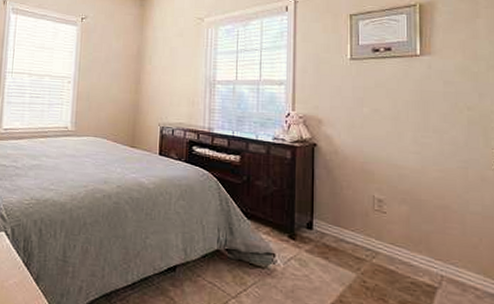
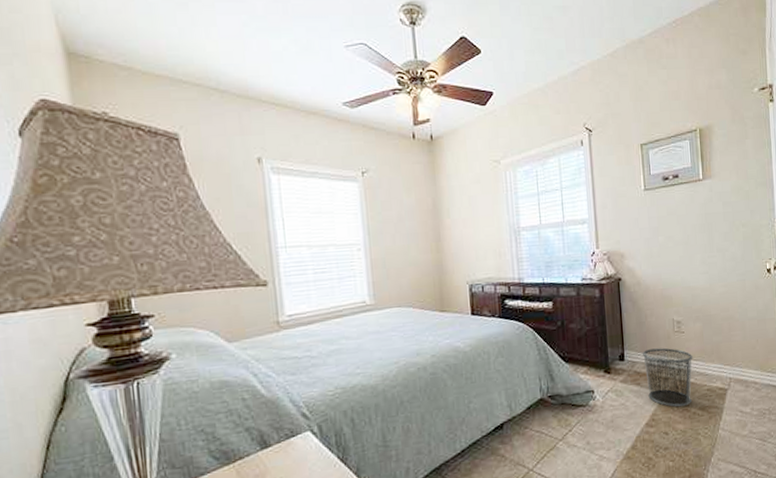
trash can: none [333,223,395,296] -> present [642,348,693,407]

